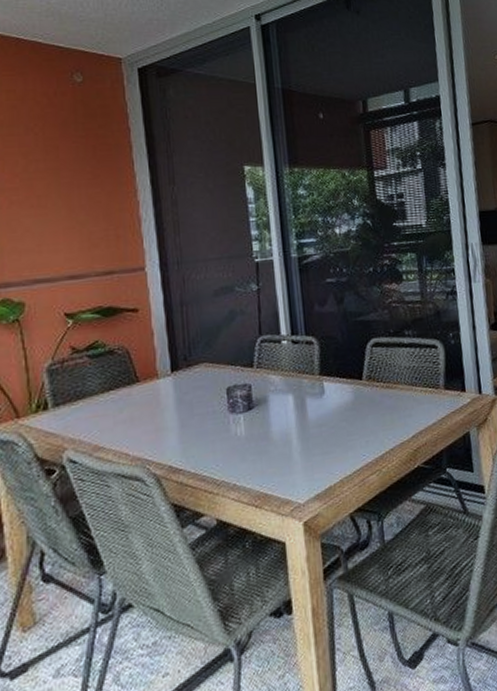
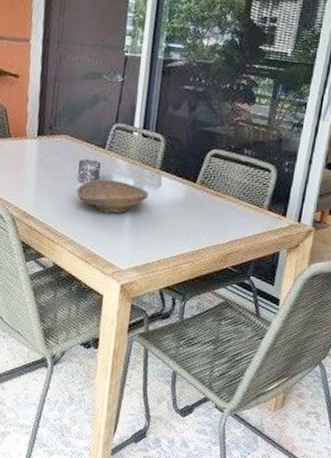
decorative bowl: none [229,399,314,442] -> present [76,179,149,214]

